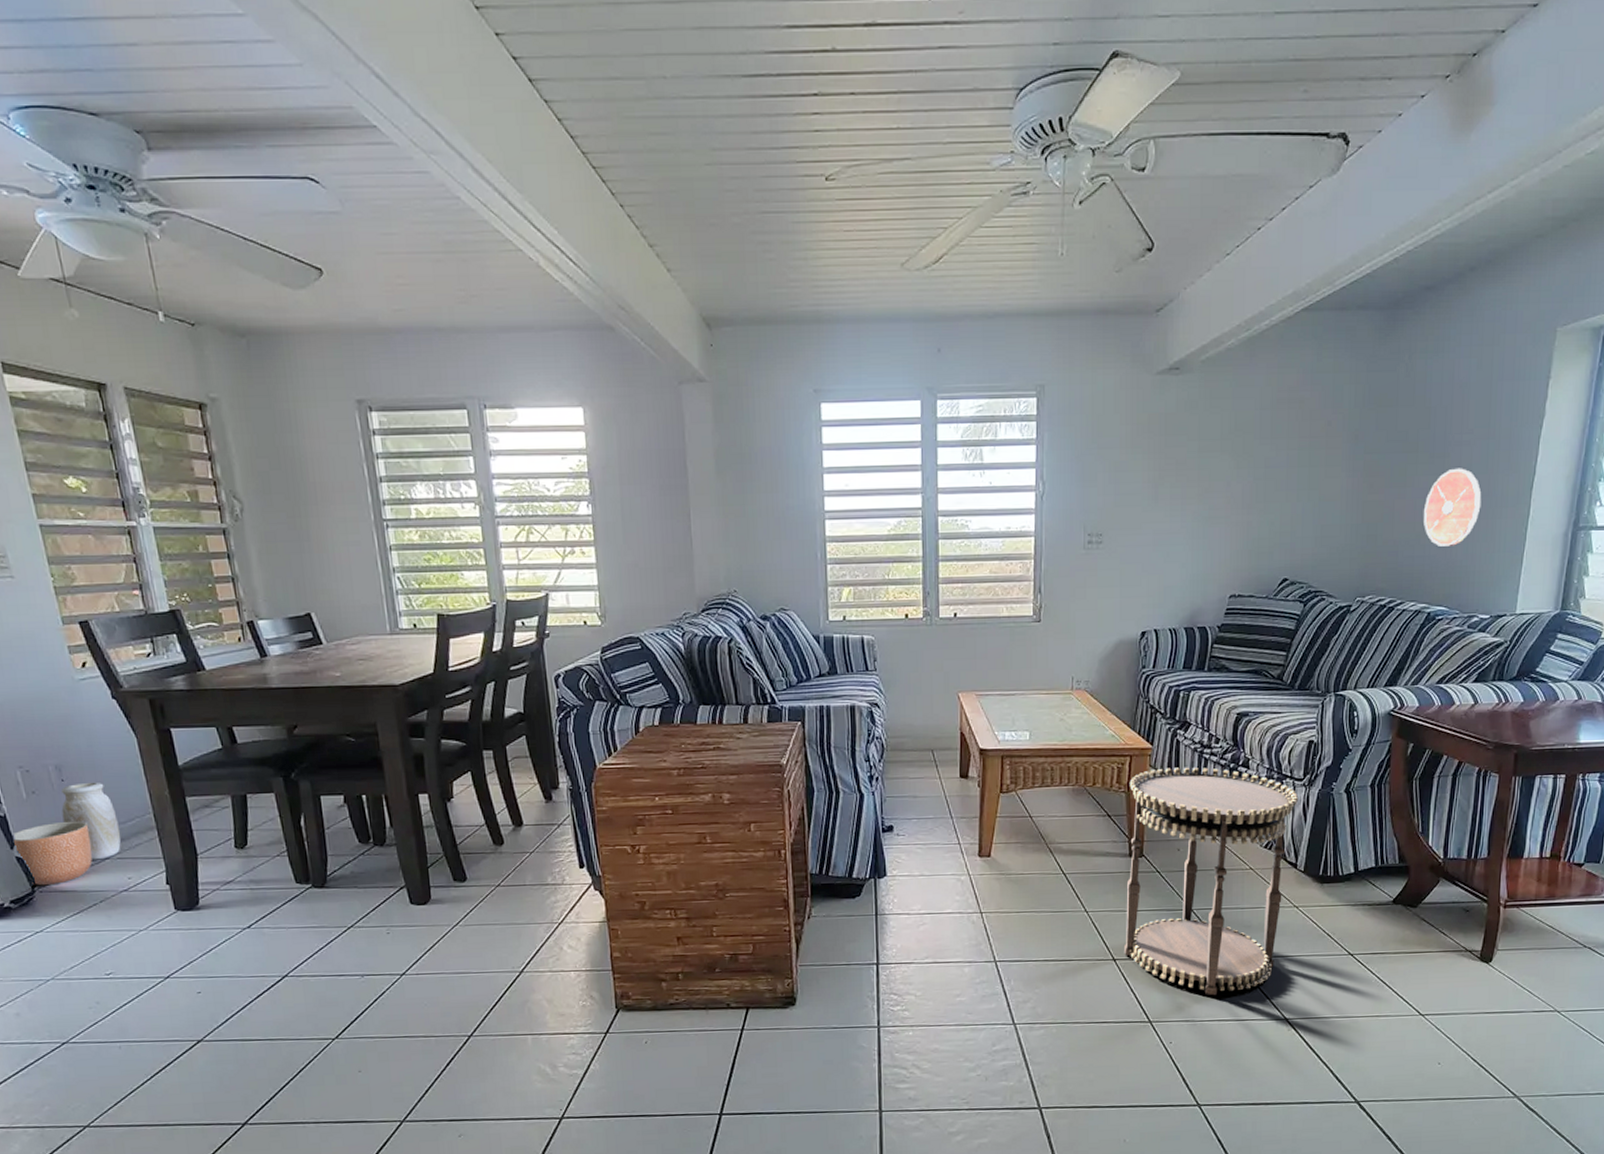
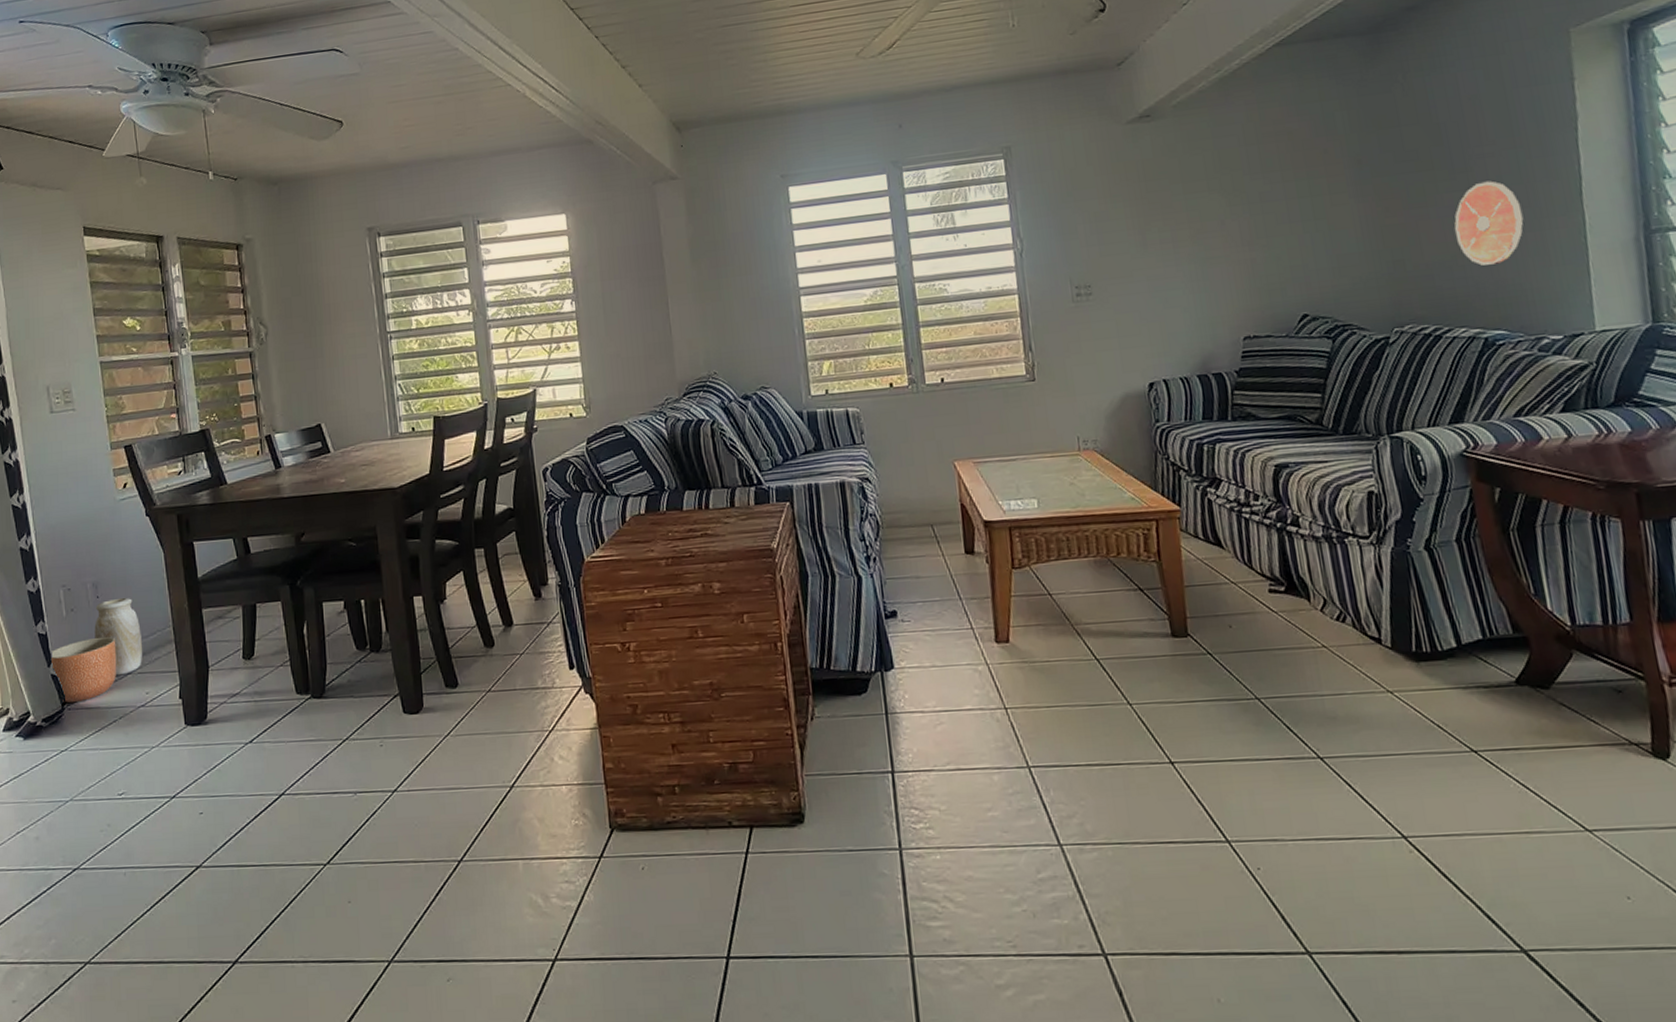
side table: present [1123,767,1299,996] -> none [1159,529,1376,807]

